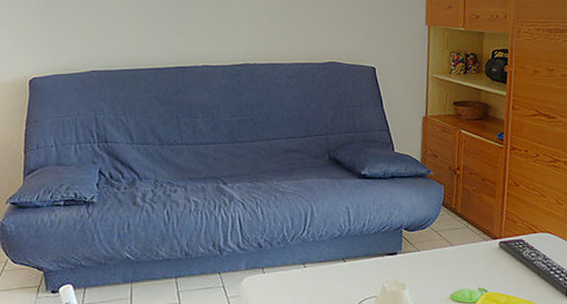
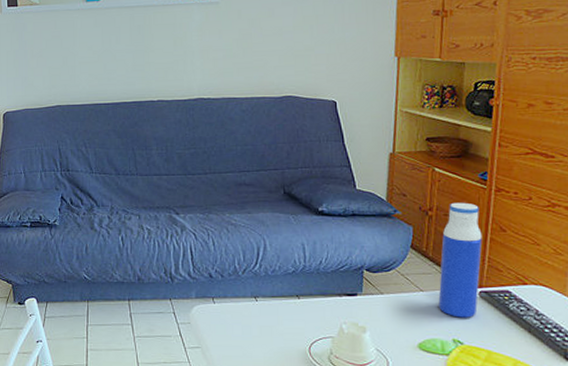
water bottle: none [466,161,501,268] -> present [438,202,482,318]

